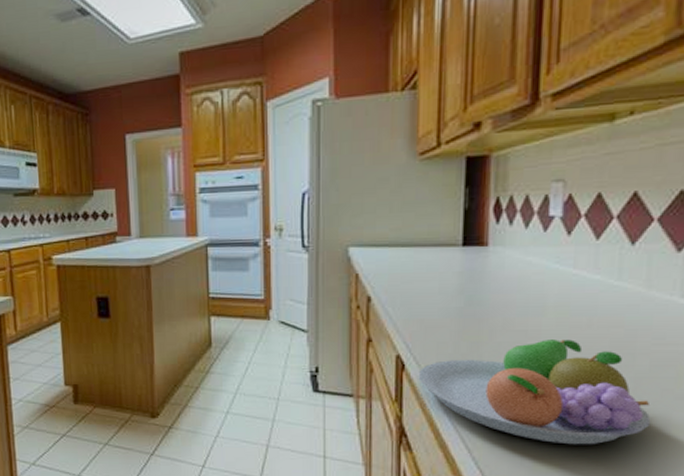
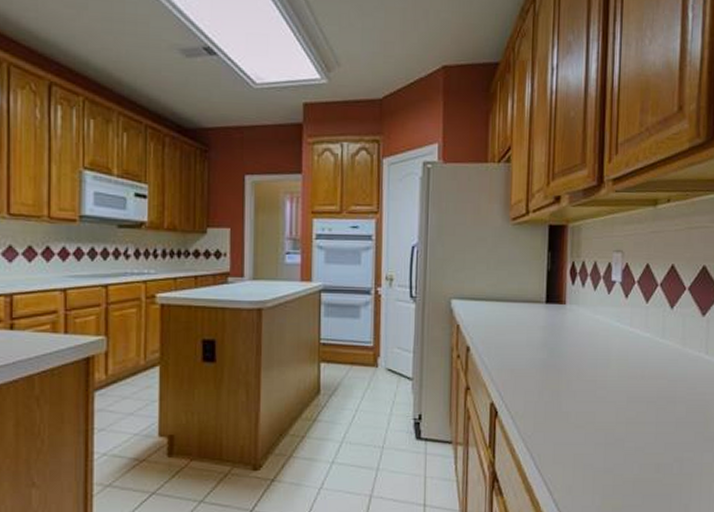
fruit bowl: present [418,339,651,445] -> none [509,389,688,484]

